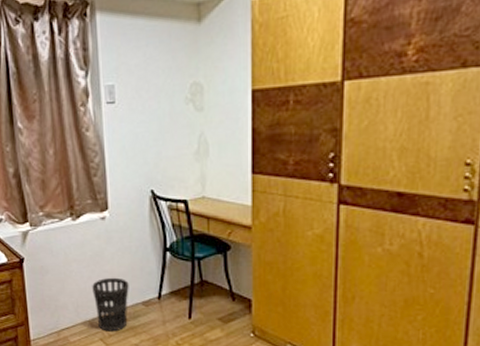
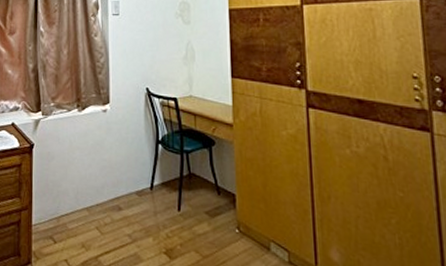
wastebasket: present [92,277,129,332] -> none [92,166,125,221]

